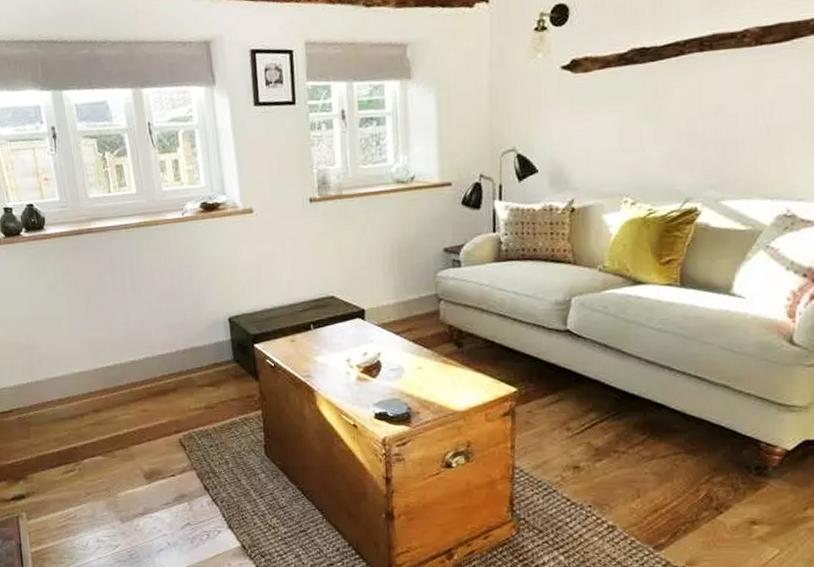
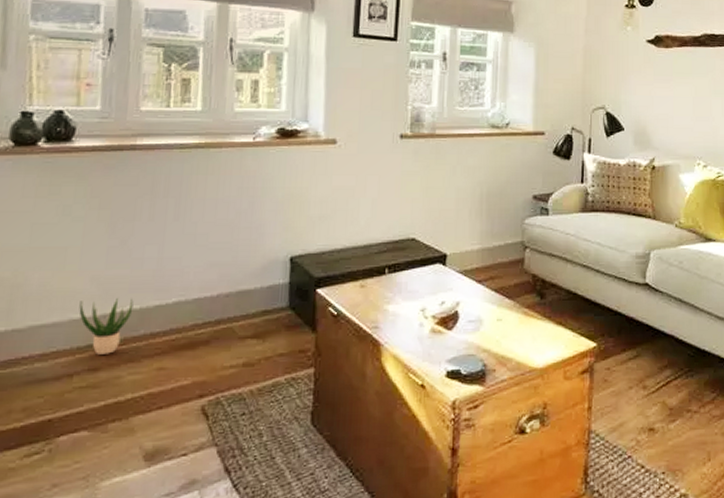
potted plant: none [77,356,115,400] -> present [79,298,134,355]

